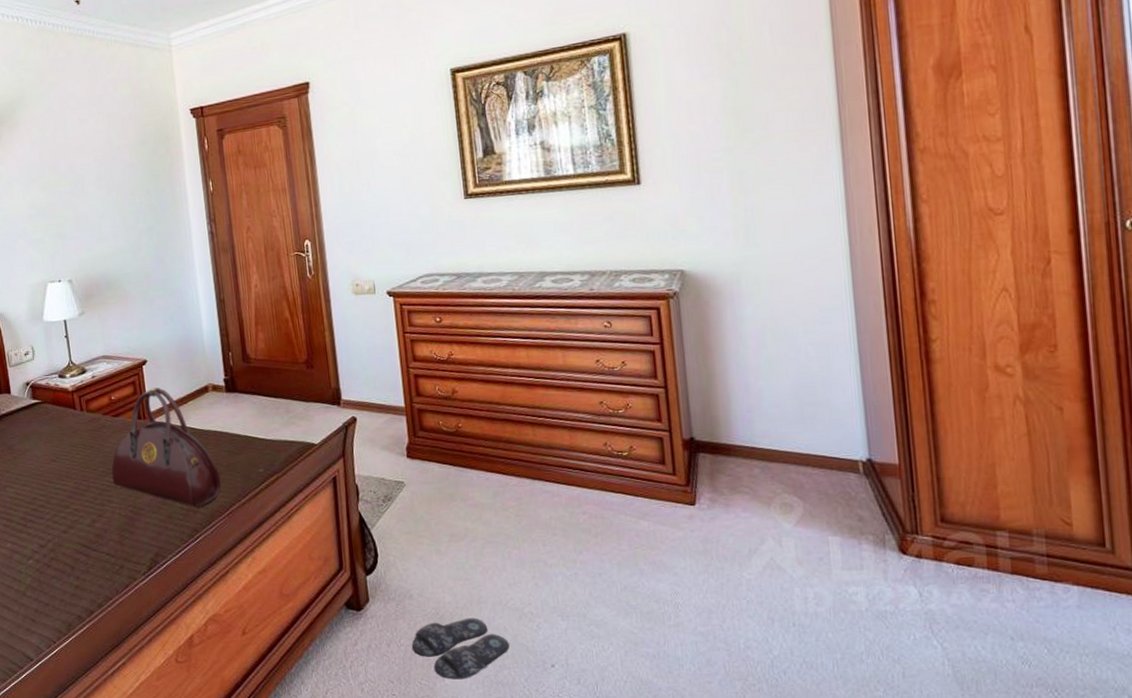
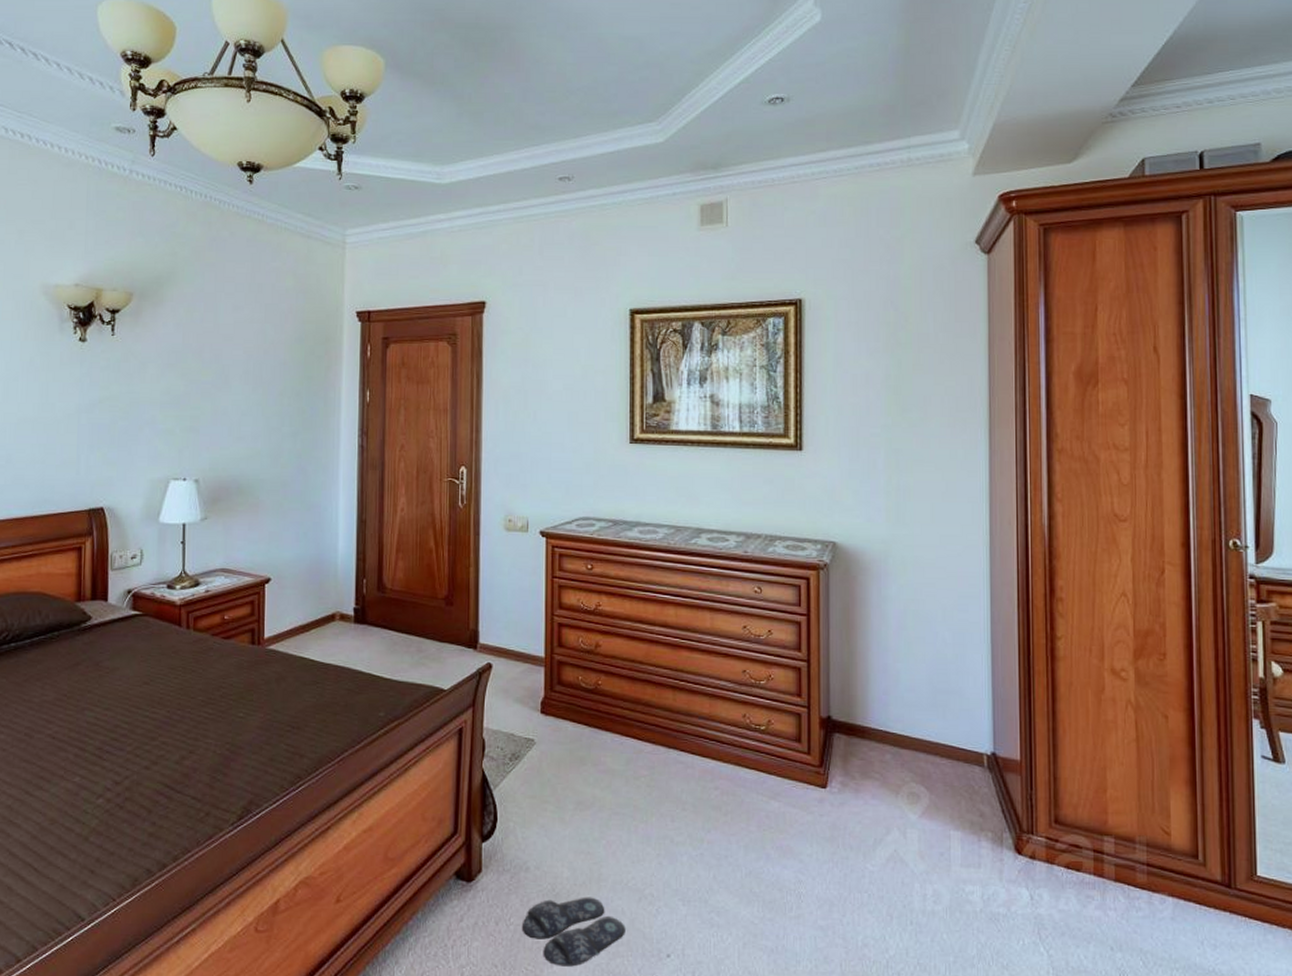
handbag: present [111,387,221,508] -> none [211,609,335,752]

